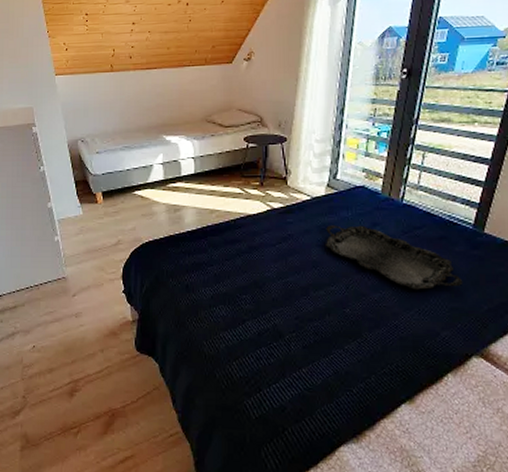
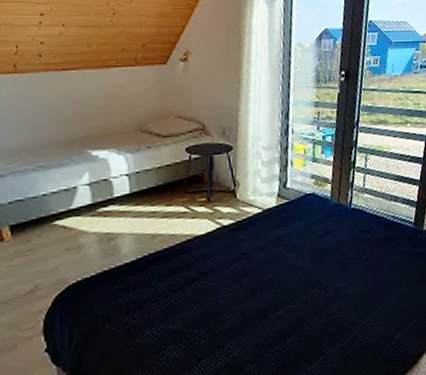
serving tray: present [324,225,463,291] -> none [279,234,410,297]

